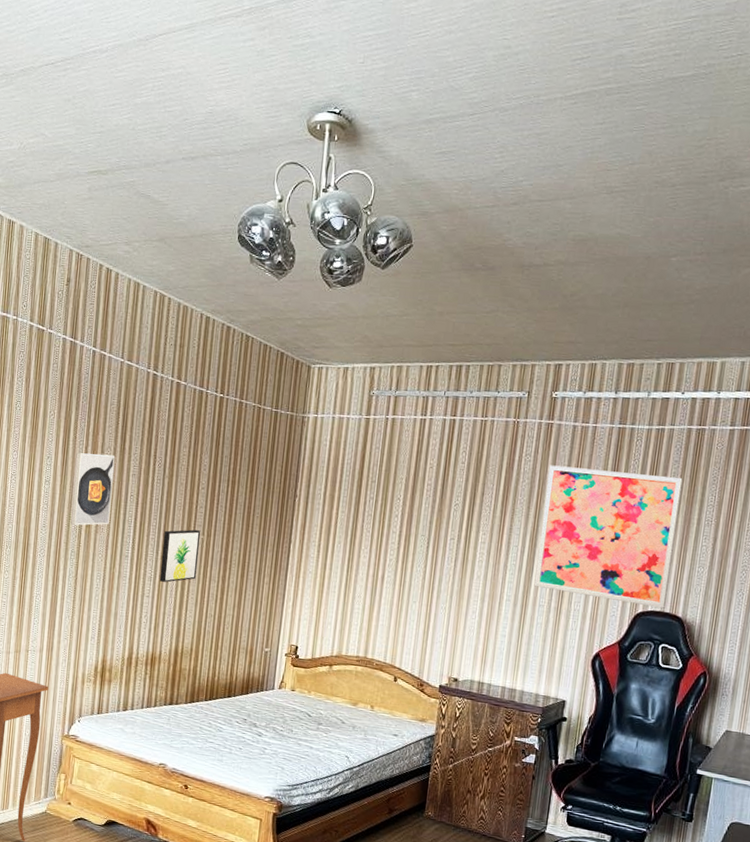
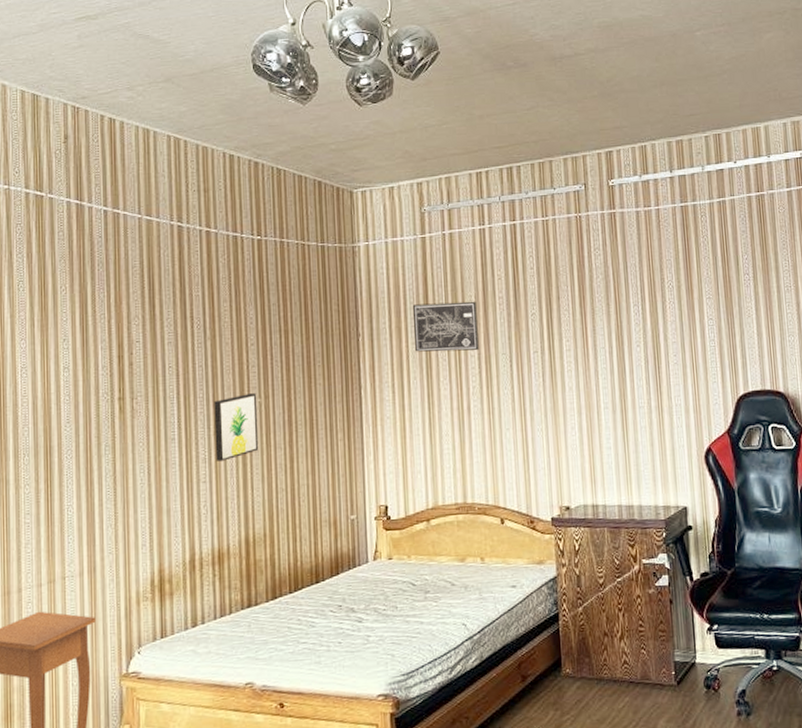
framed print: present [70,452,115,526] -> none [98,324,147,414]
wall art: none [344,477,406,529] -> present [412,301,479,352]
wall art: present [534,465,683,608] -> none [620,248,766,388]

